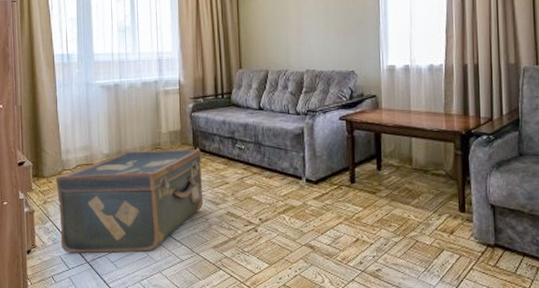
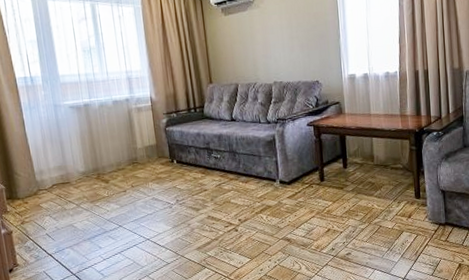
suitcase: present [56,149,204,253] -> none [32,161,184,268]

